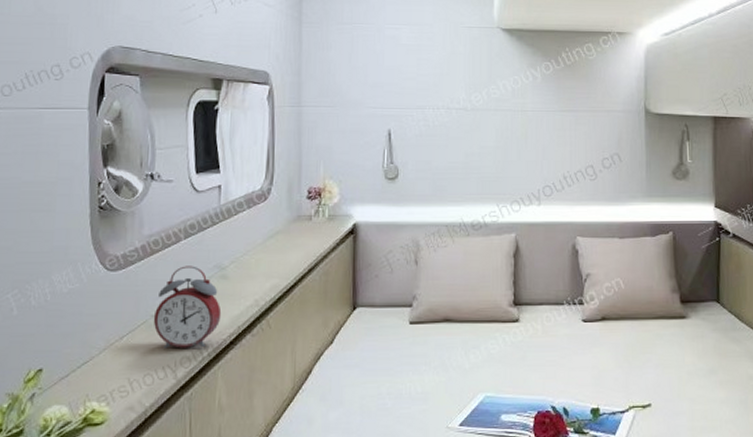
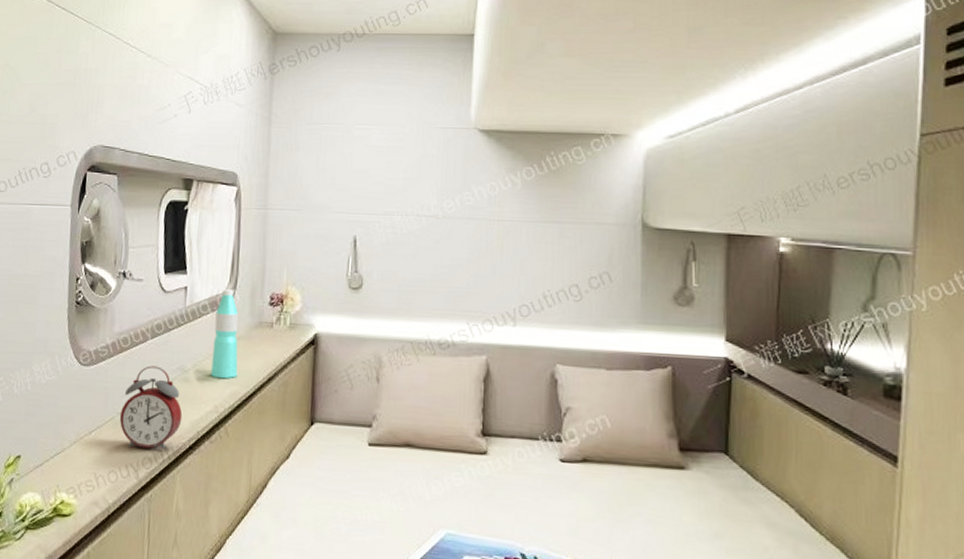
water bottle: none [250,186,278,273] -> present [211,289,238,379]

